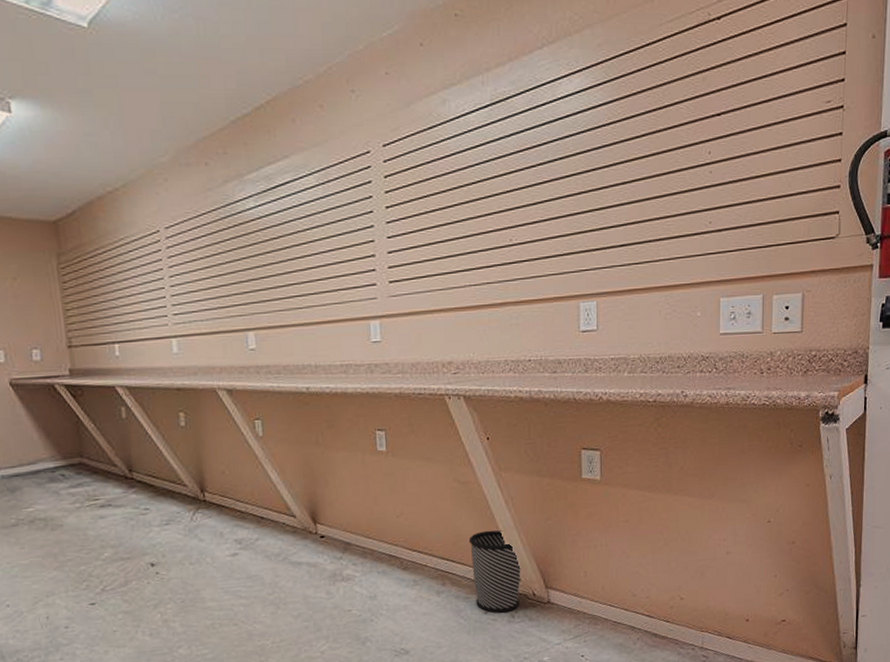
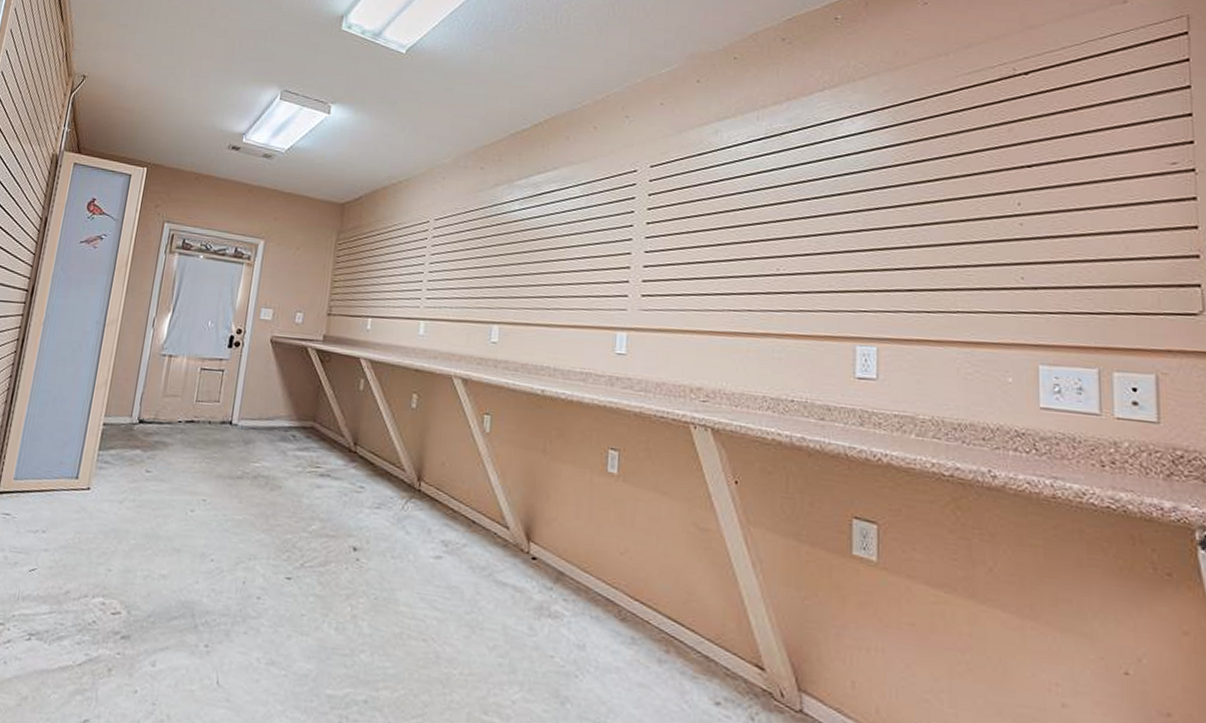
wastebasket: present [468,530,521,613] -> none [703,594,767,711]

